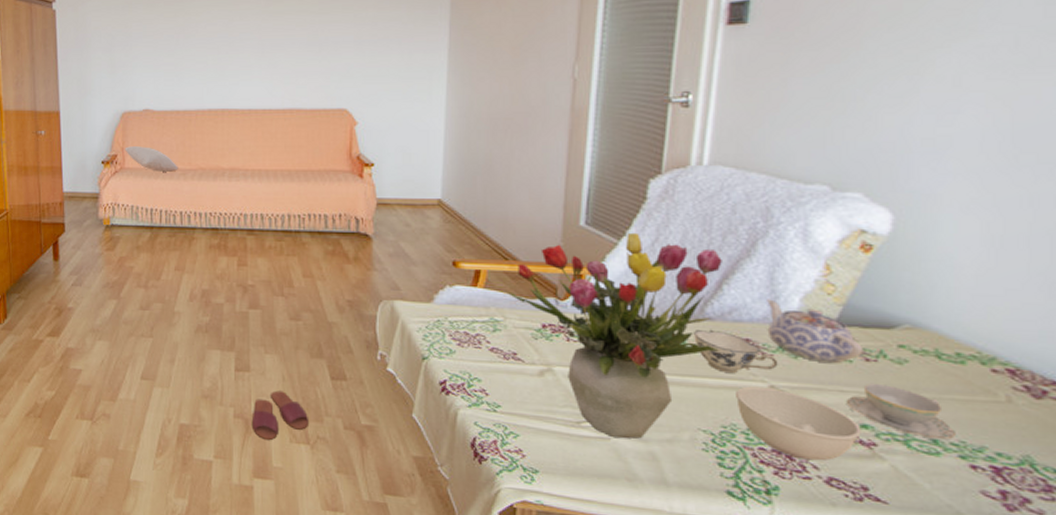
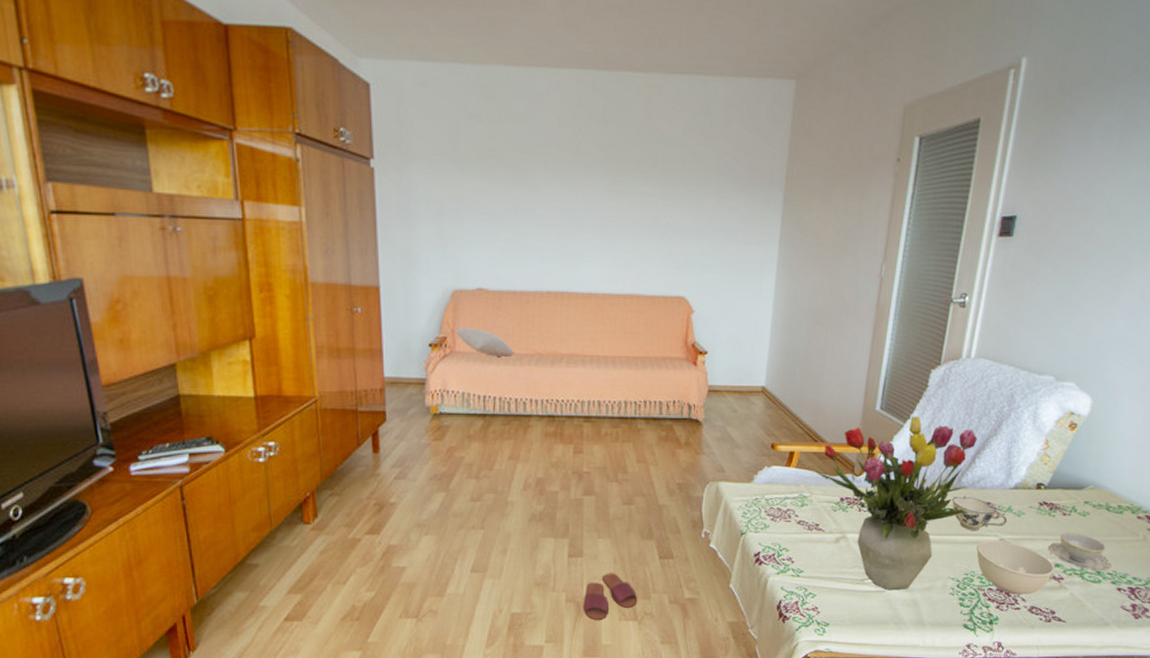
teapot: present [767,299,863,364] -> none [1002,469,1063,519]

